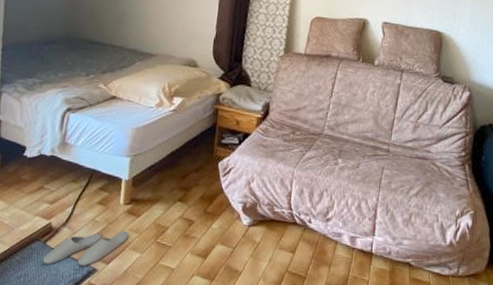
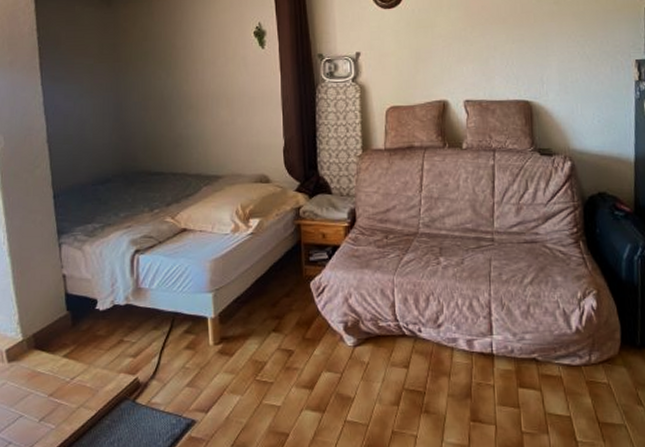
slippers: present [42,230,129,267] -> none [134,373,224,425]

